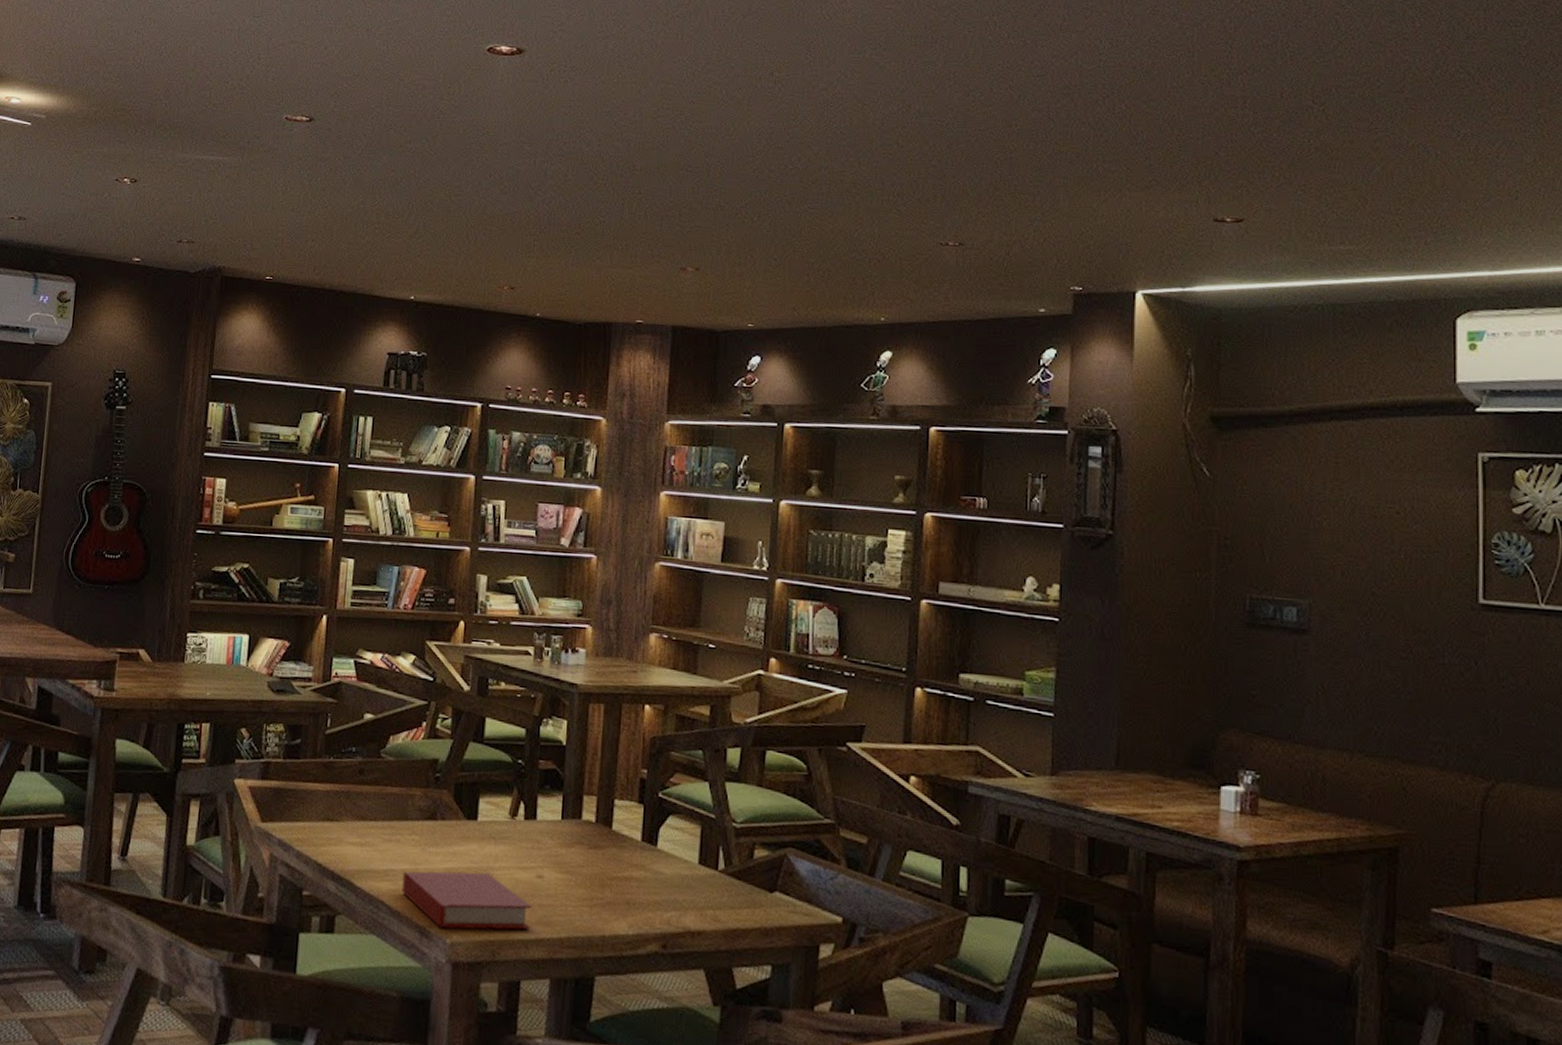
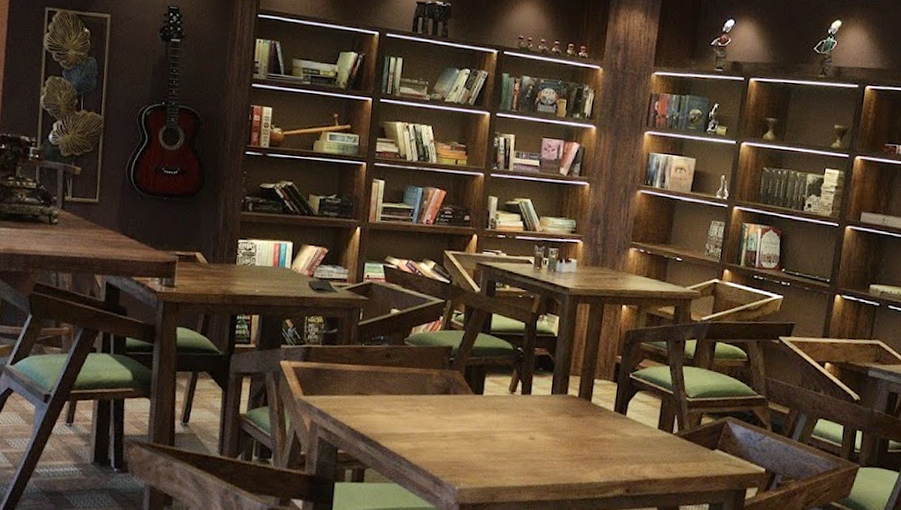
book: present [401,871,532,930] -> none [420,434,525,479]

